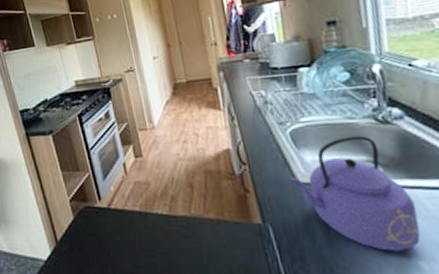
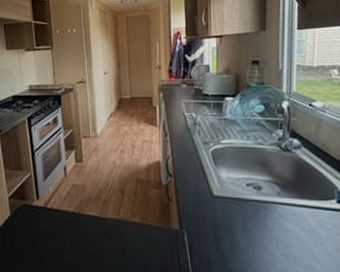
kettle: present [289,135,421,251] -> none [206,159,302,258]

